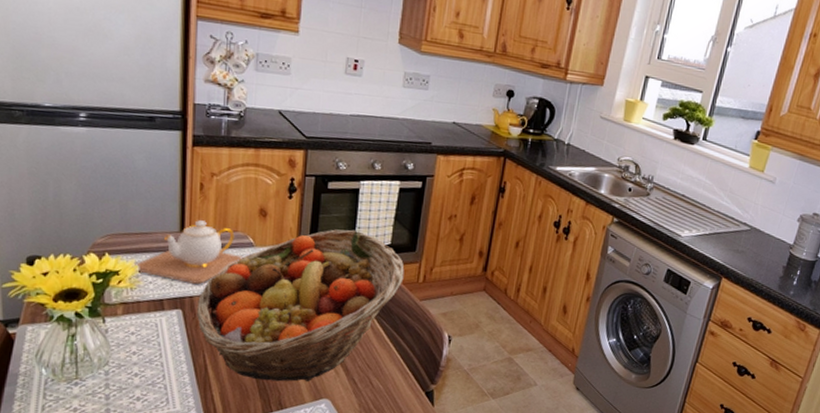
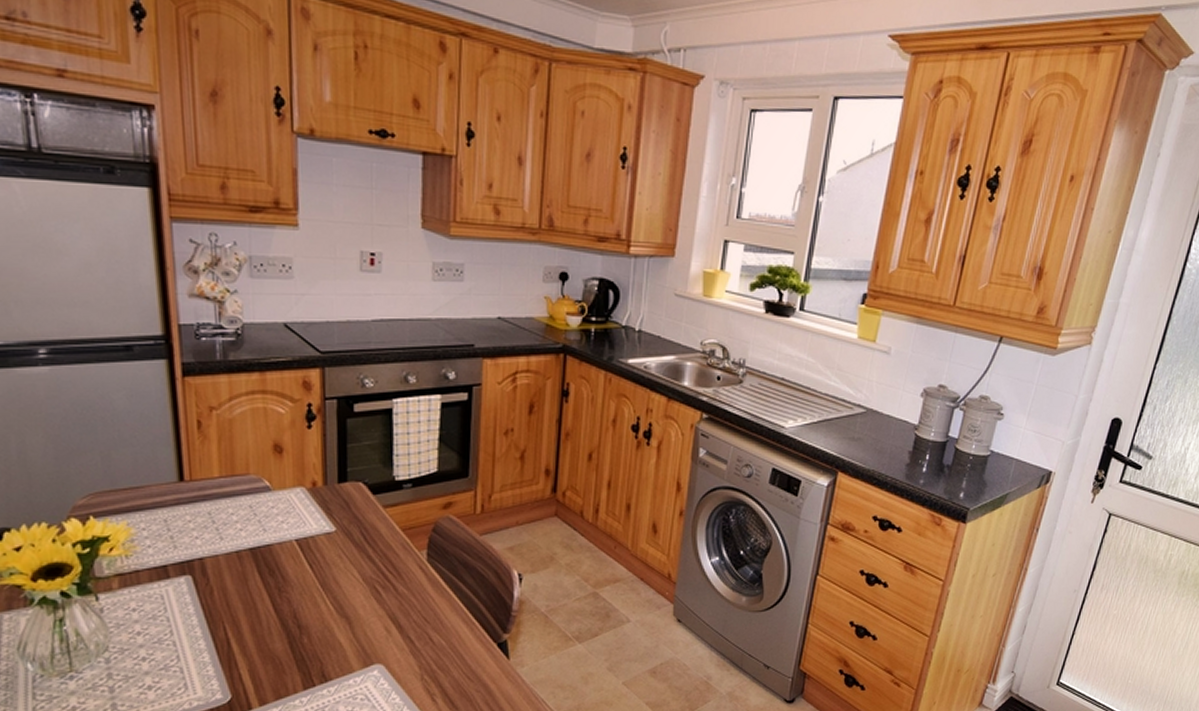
teapot: present [135,220,244,284] -> none [127,465,260,542]
fruit basket: present [197,229,405,382] -> none [209,458,458,650]

